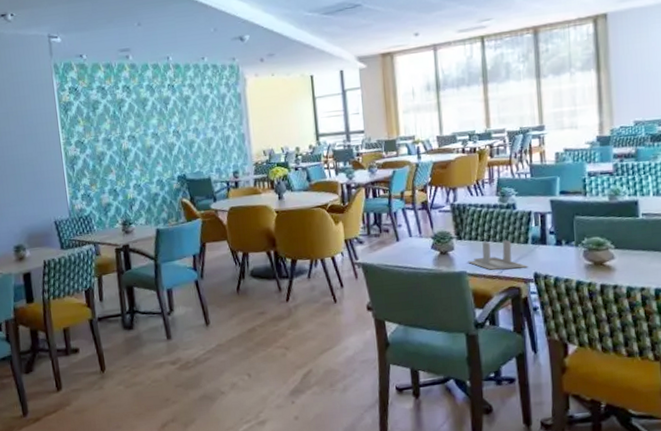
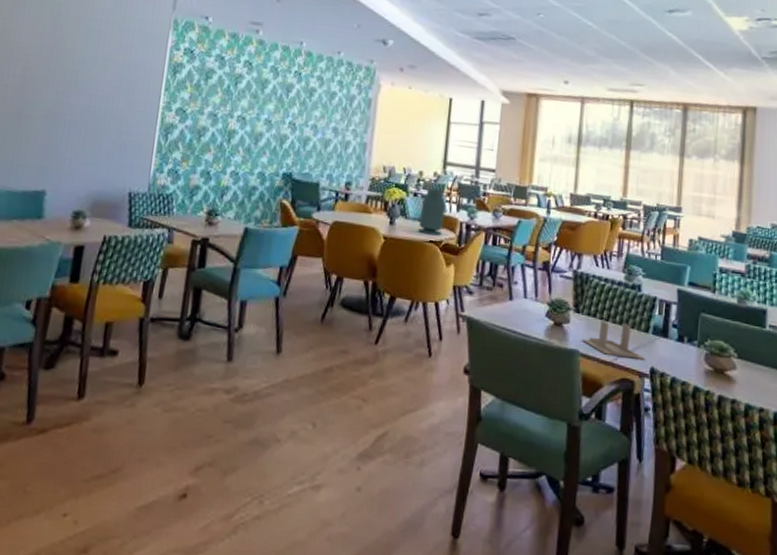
water jug: none [303,160,327,201] -> present [418,189,446,236]

